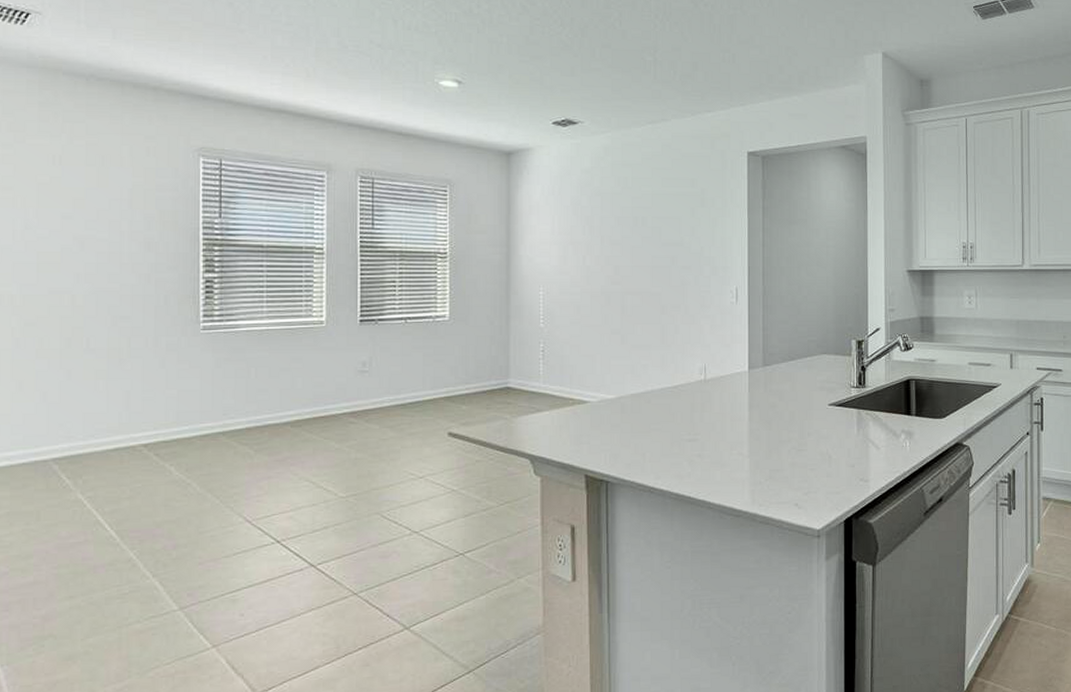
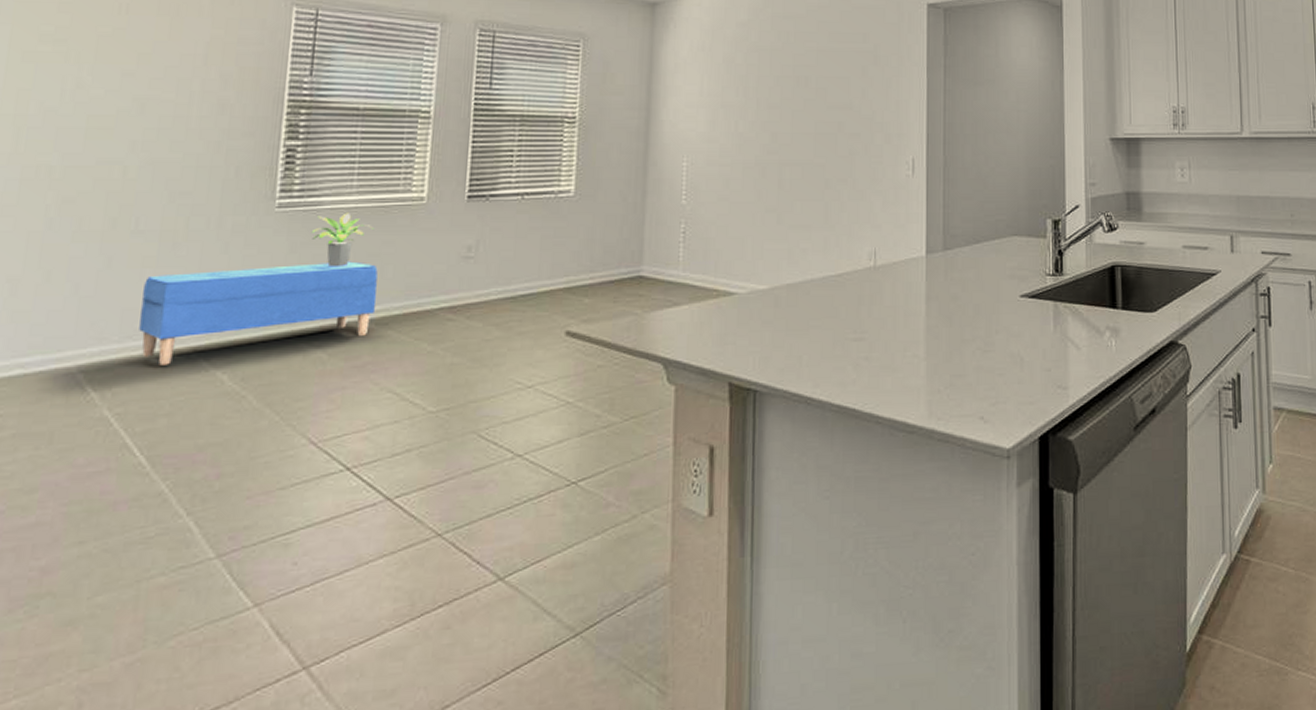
bench: none [99,374,291,459] -> present [139,261,378,365]
potted plant: none [232,334,284,378] -> present [311,212,375,266]

